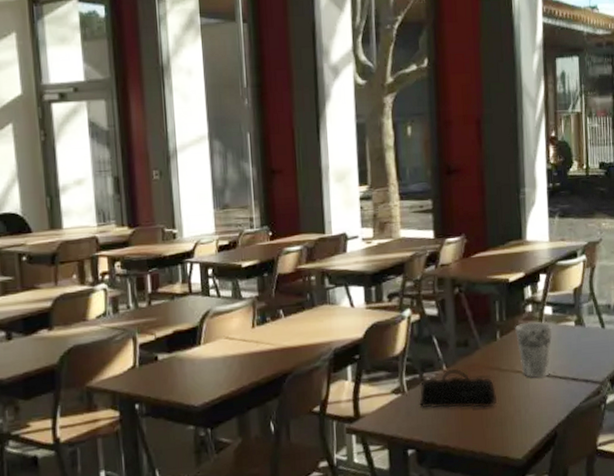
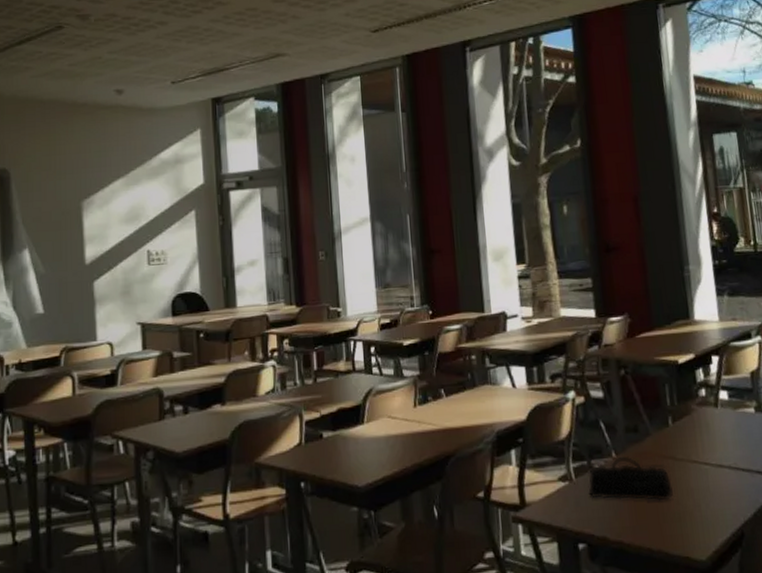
cup: present [515,321,552,379] -> none [688,407,732,470]

